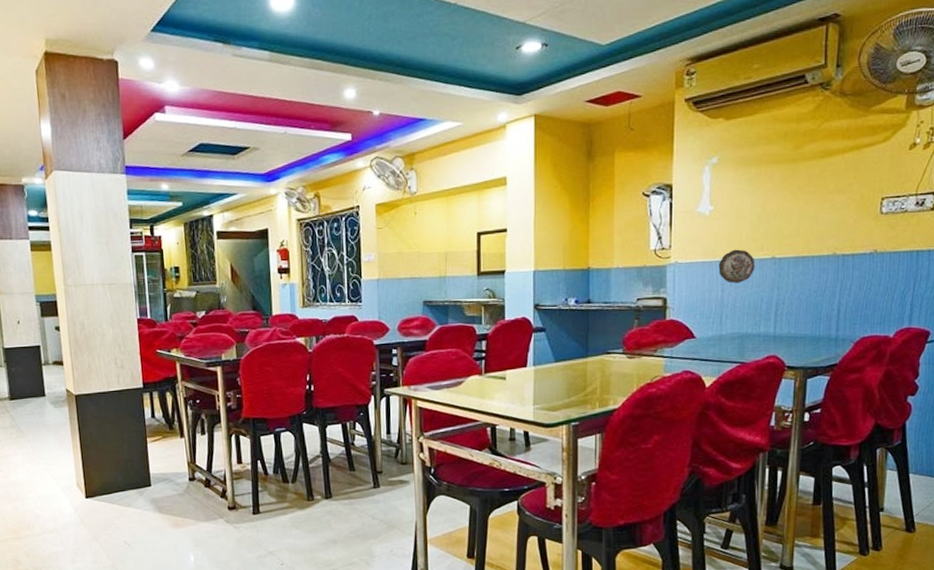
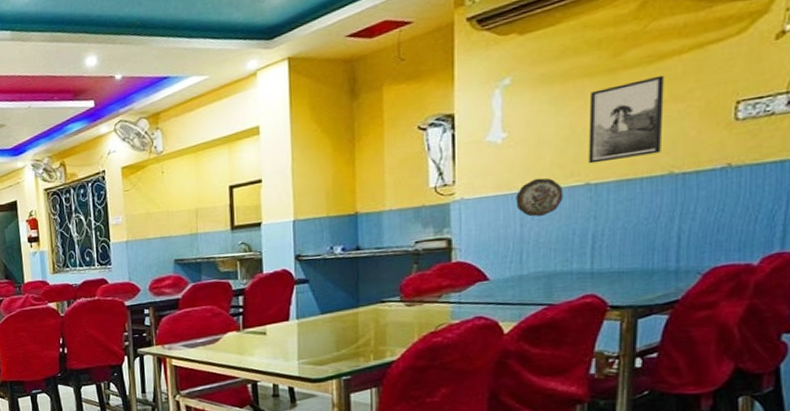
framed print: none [775,169,832,240] -> present [588,75,665,164]

